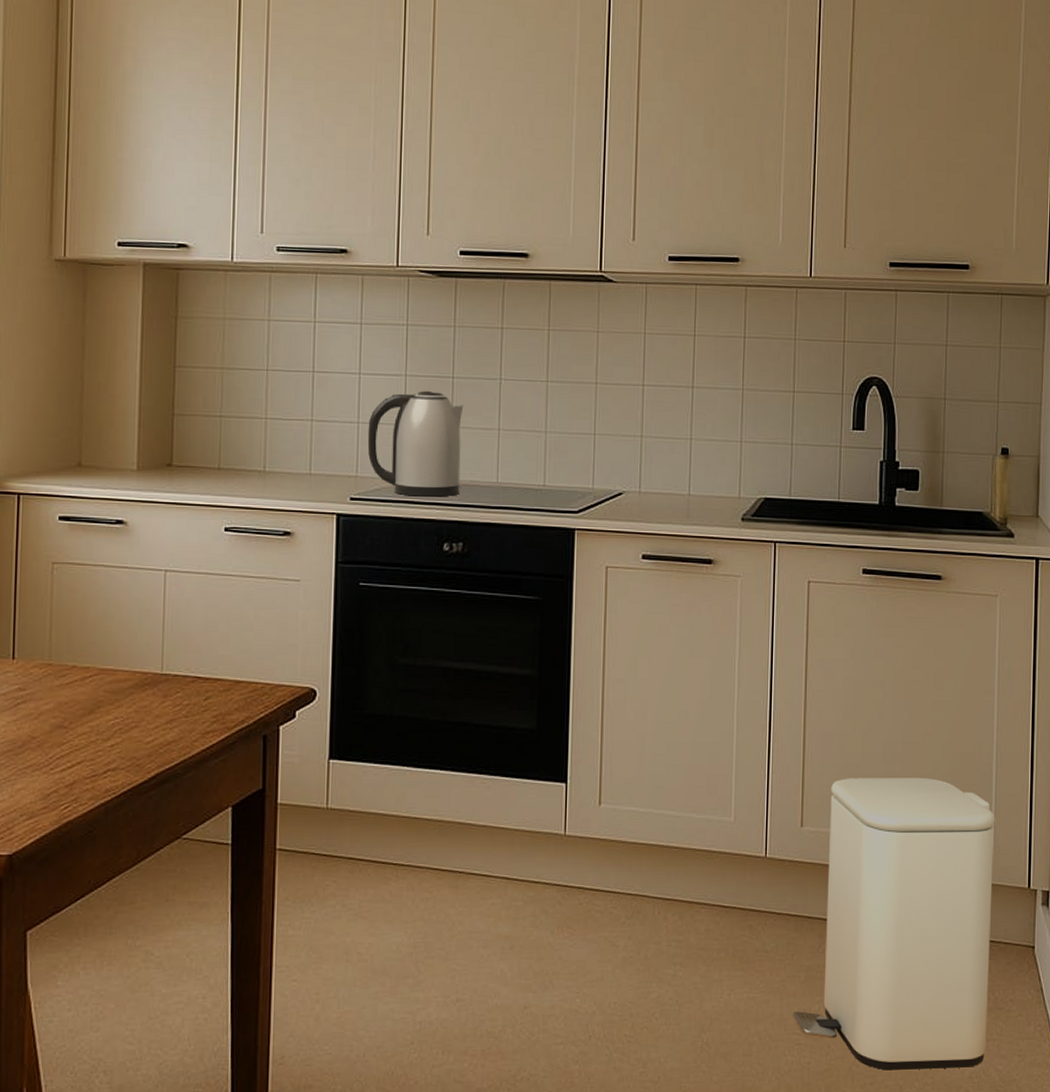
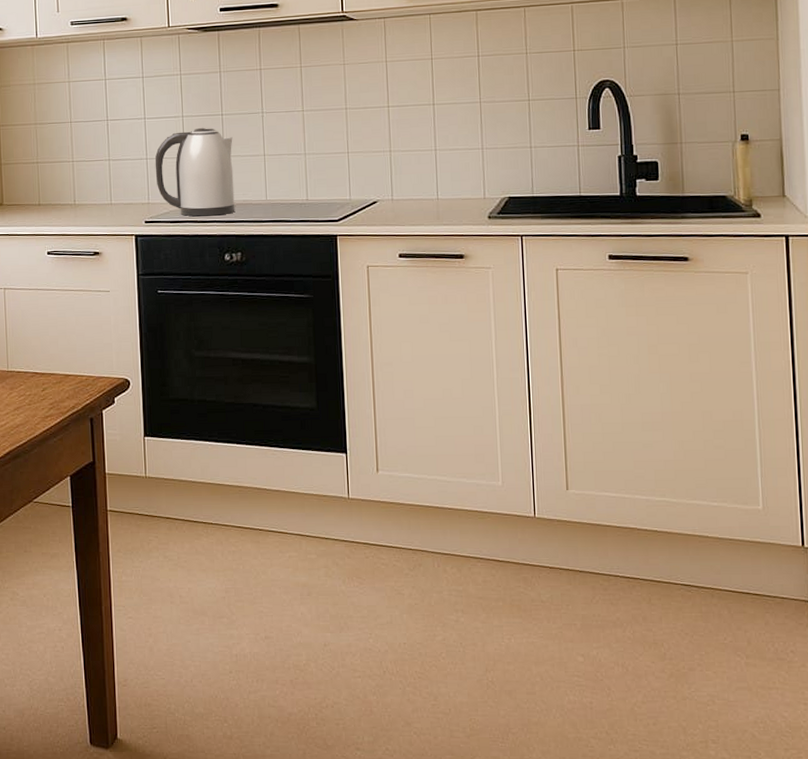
pedal bin: present [792,777,995,1070] -> none [571,444,770,713]

